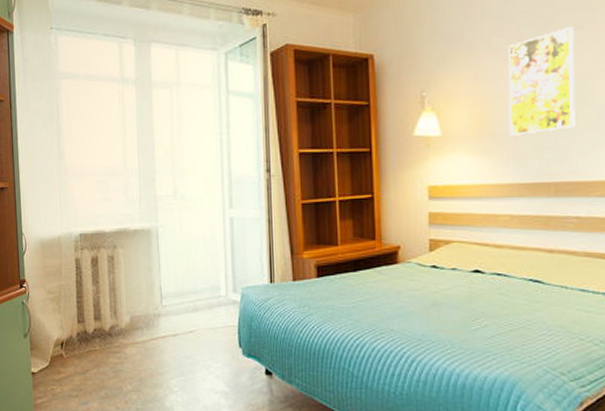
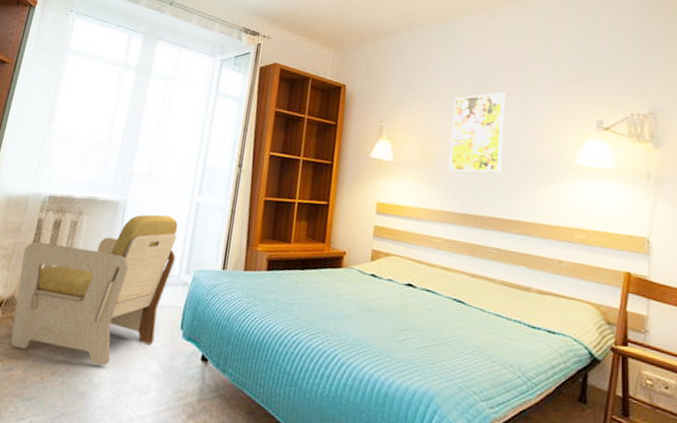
chair: none [69,236,220,390] -> present [10,214,178,366]

